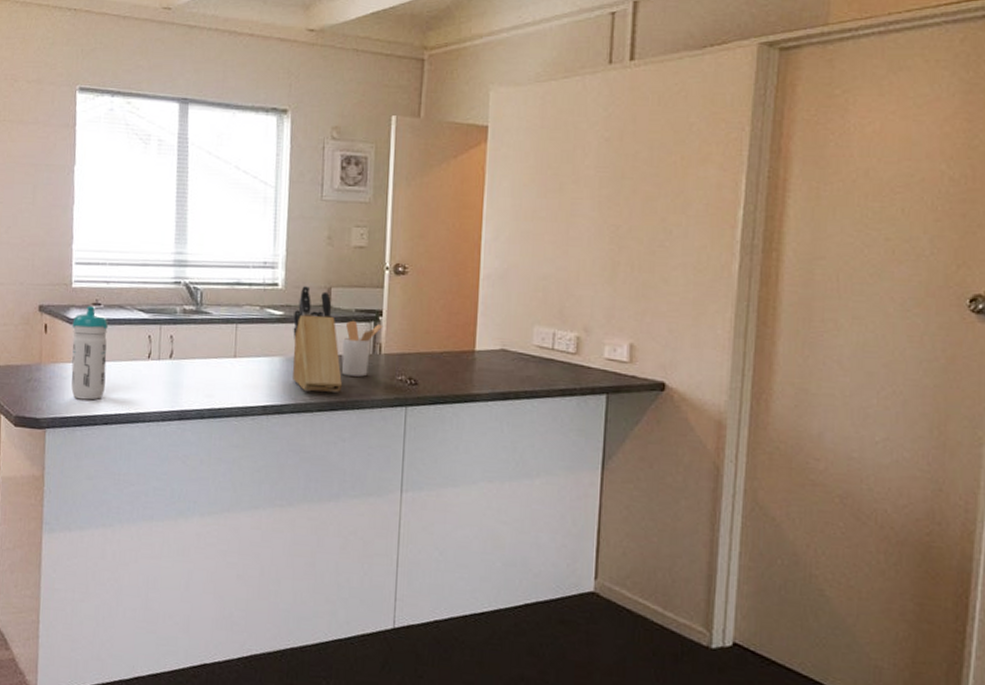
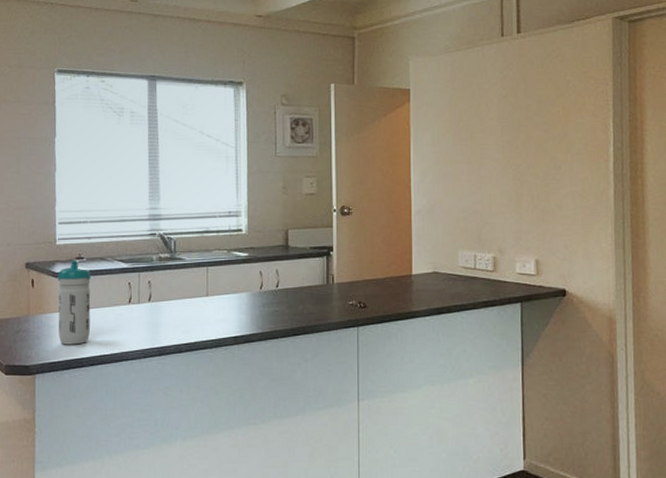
knife block: present [293,285,342,394] -> none [257,229,302,321]
utensil holder: present [341,320,383,377] -> none [299,256,334,304]

